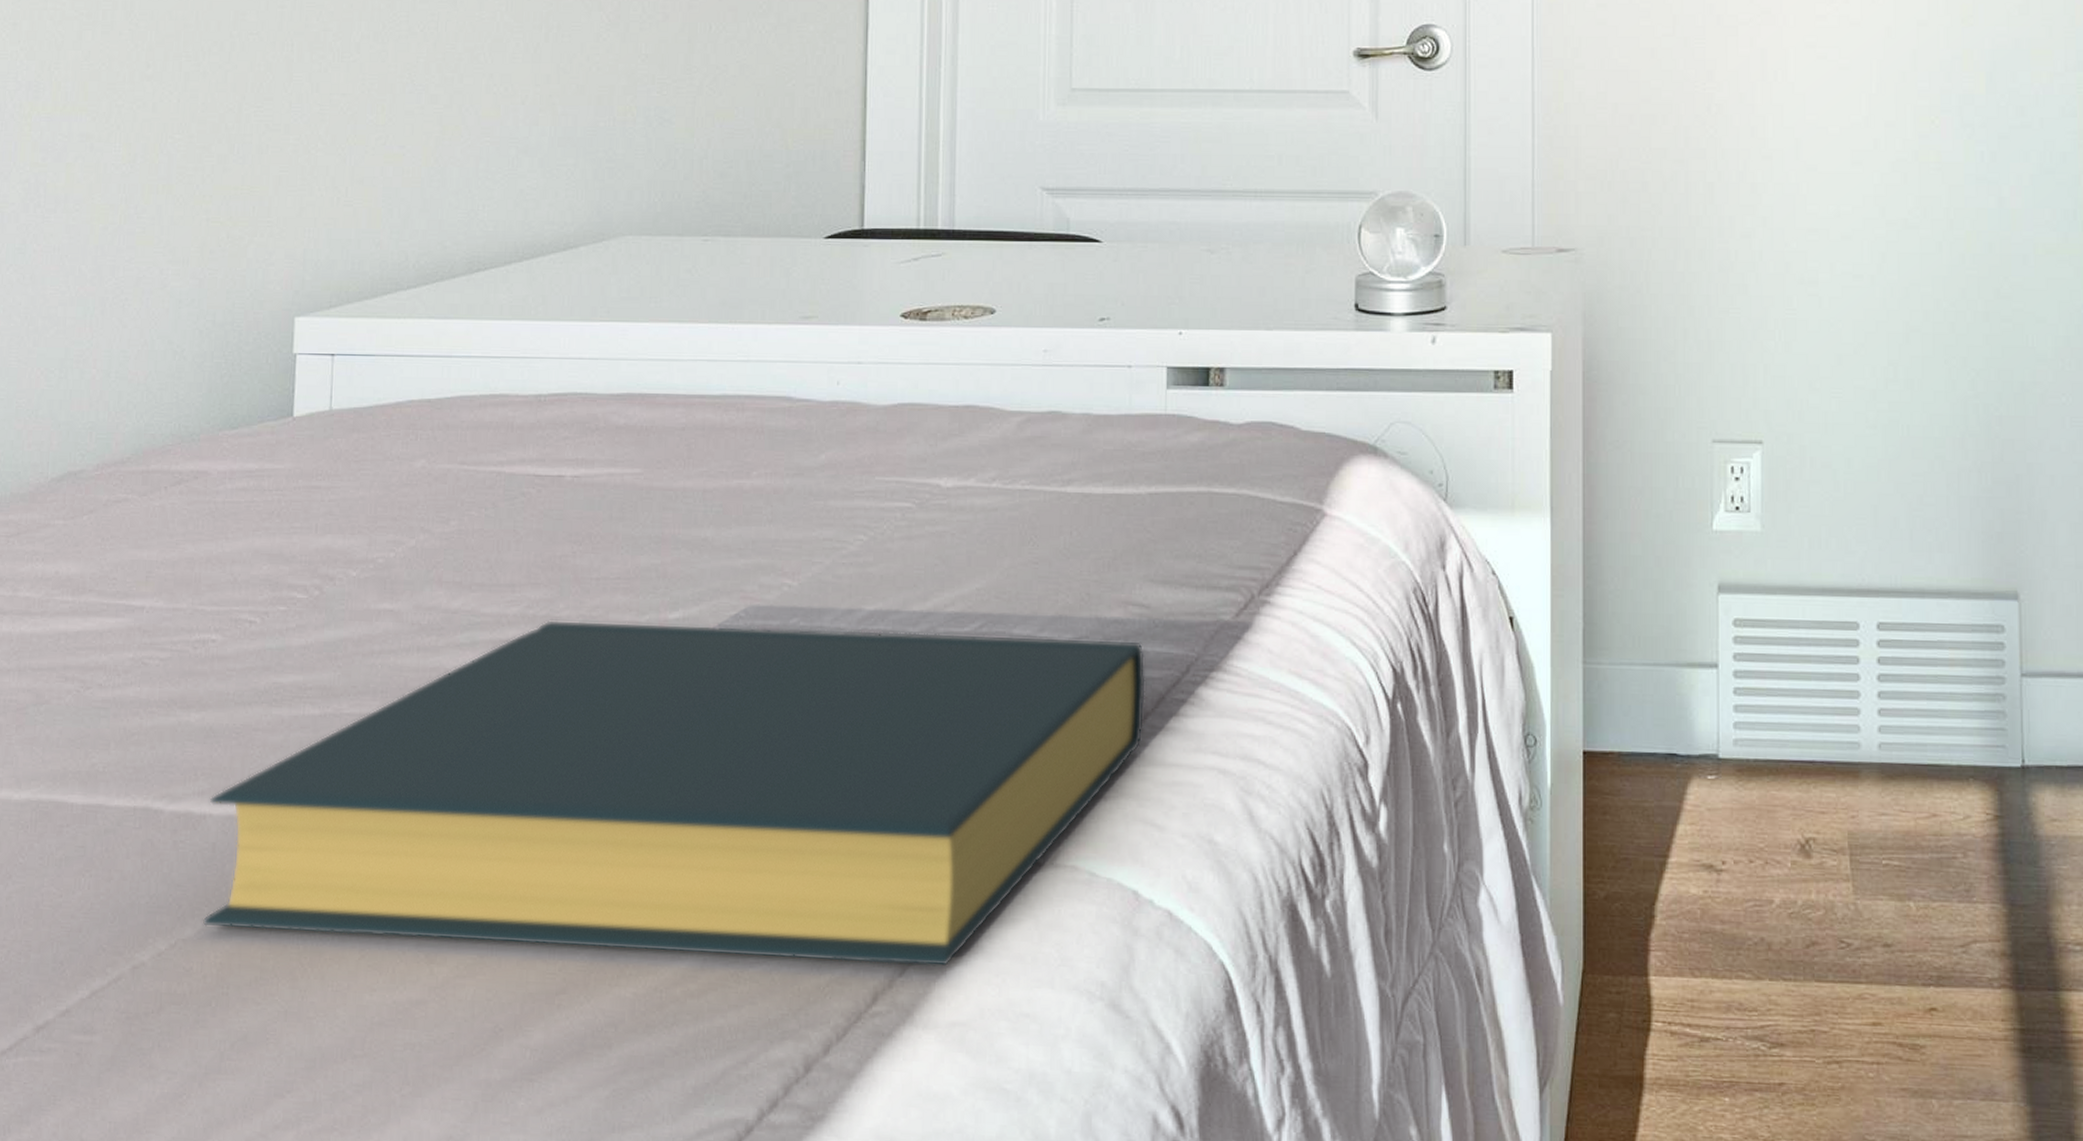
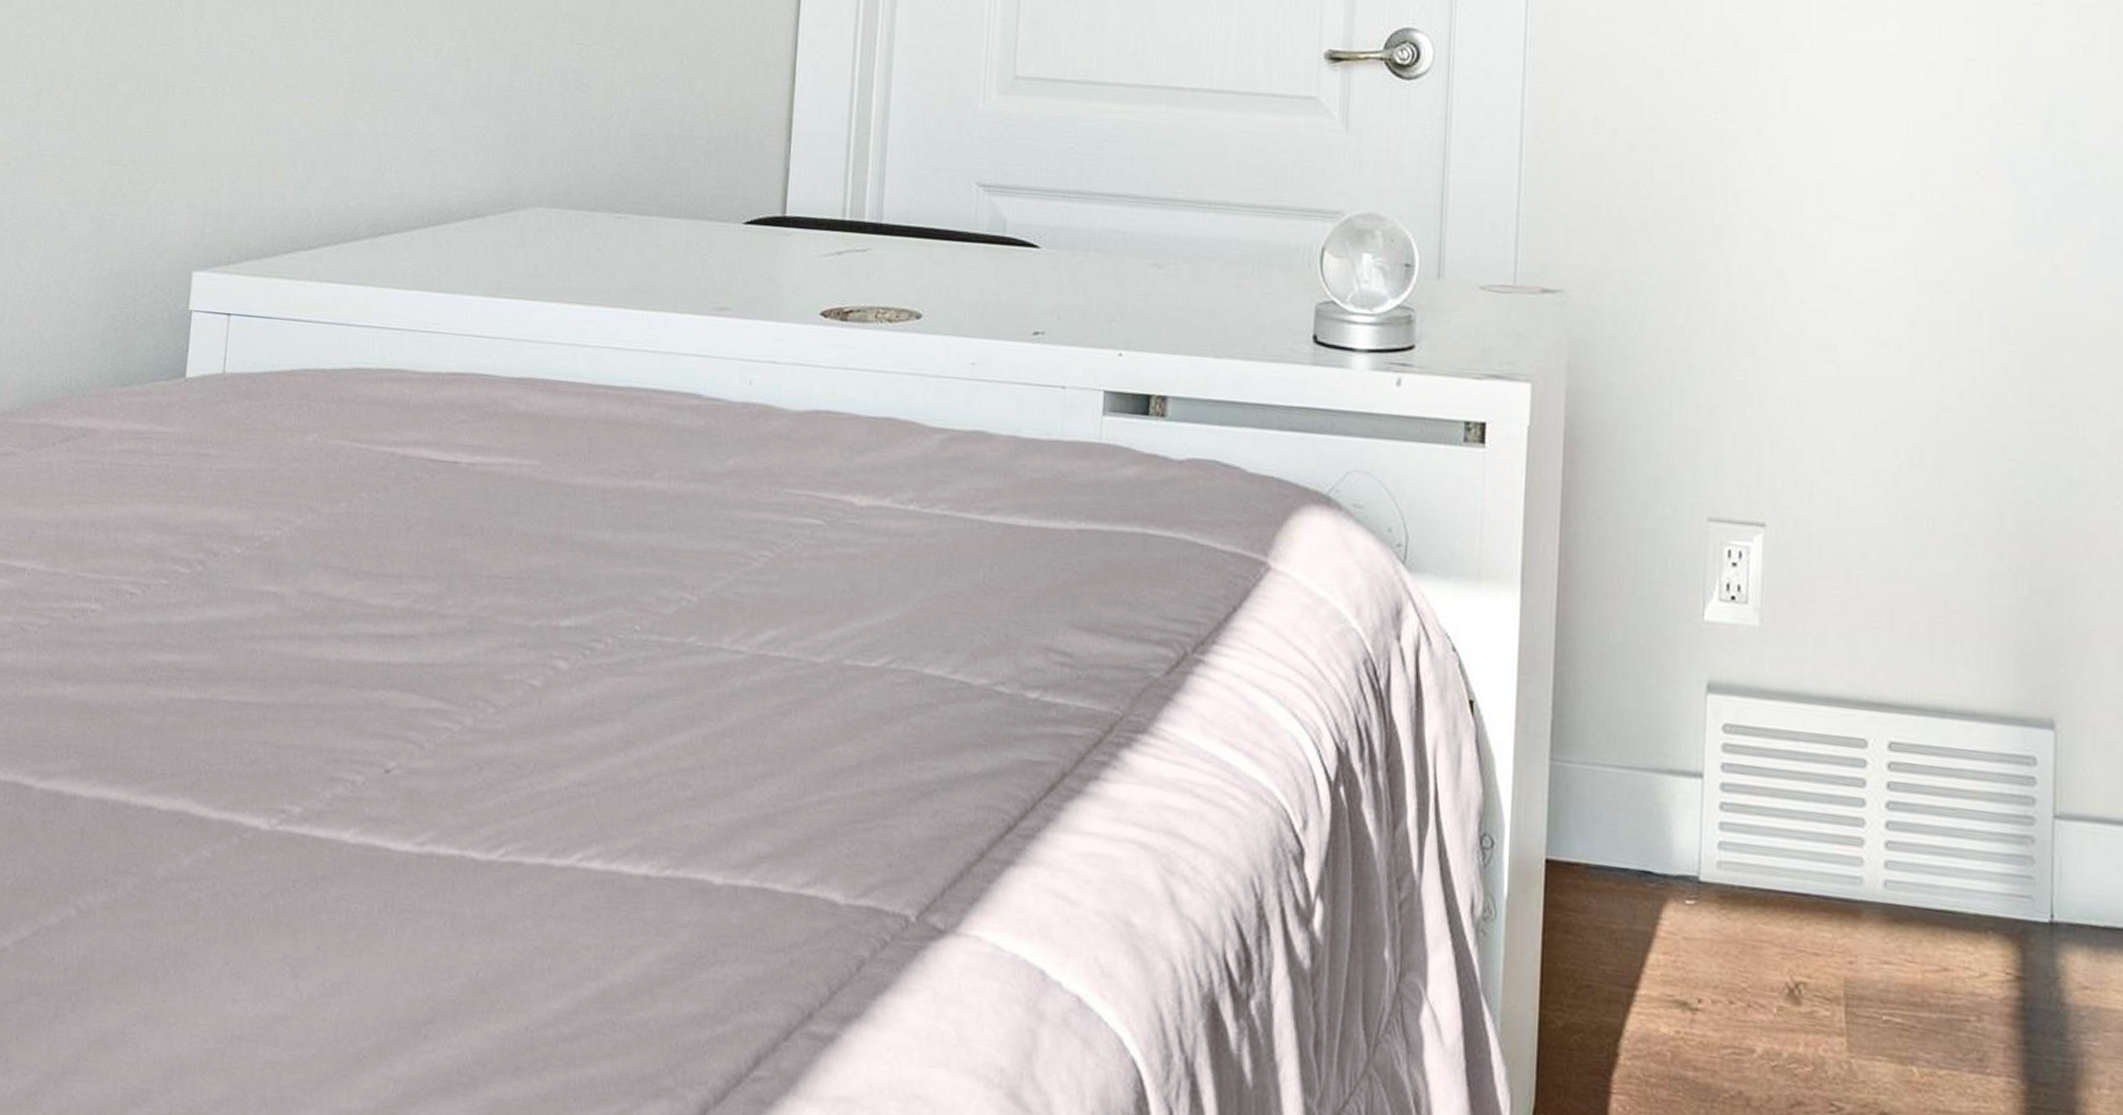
hardback book: present [202,619,1146,967] -> none [66,616,1066,1035]

